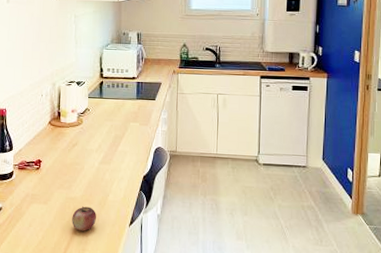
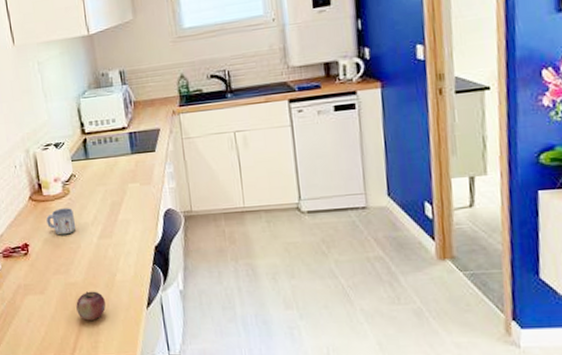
mug: none [60,135,83,157] -> present [46,208,77,235]

